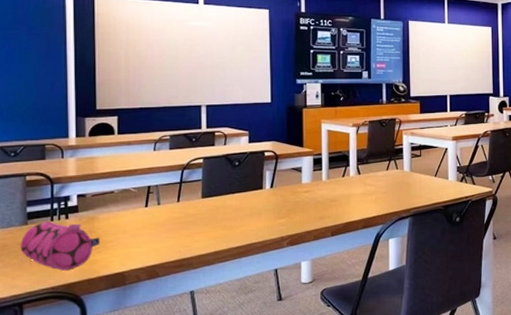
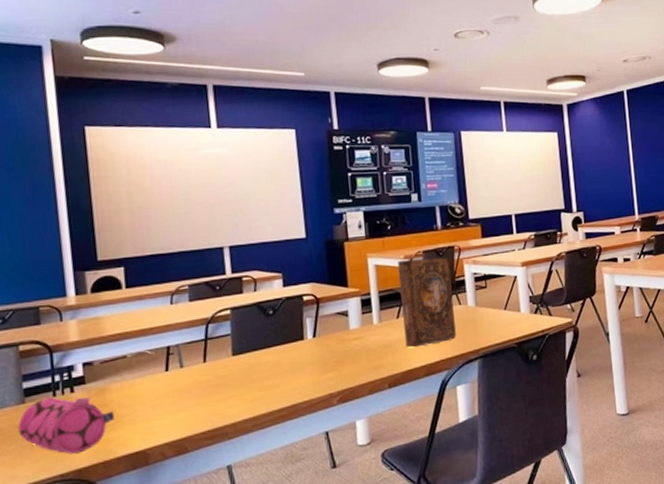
book: none [347,127,392,203] -> present [398,257,456,348]

